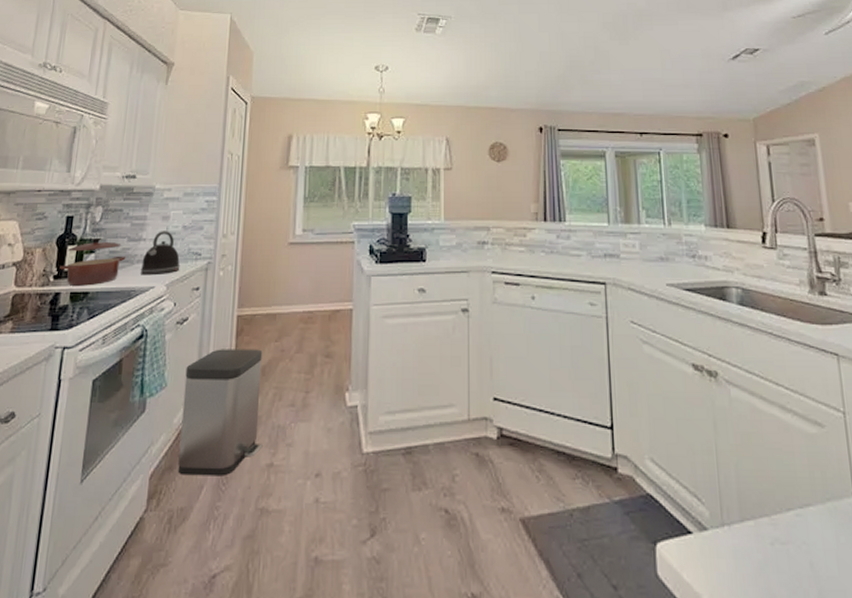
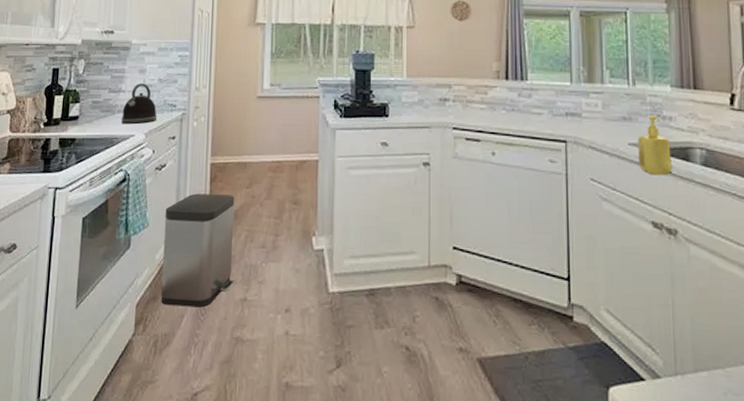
saucepan: present [60,237,126,287] -> none [49,88,108,134]
soap dispenser: none [675,254,710,316] -> present [638,115,672,176]

